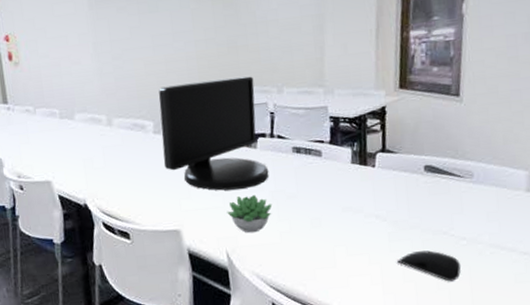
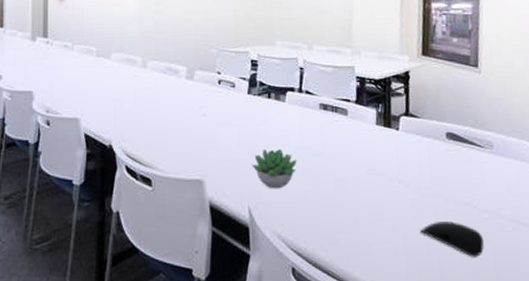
monitor: present [159,76,269,191] -> none [193,31,296,142]

